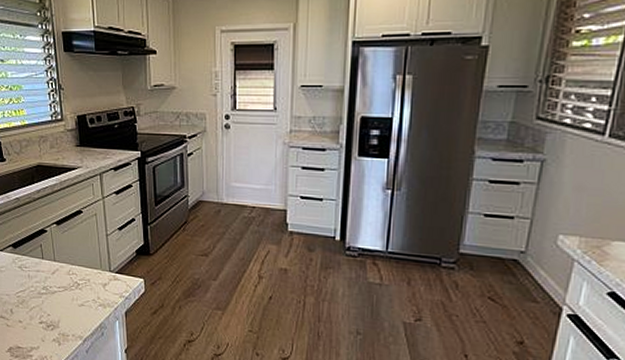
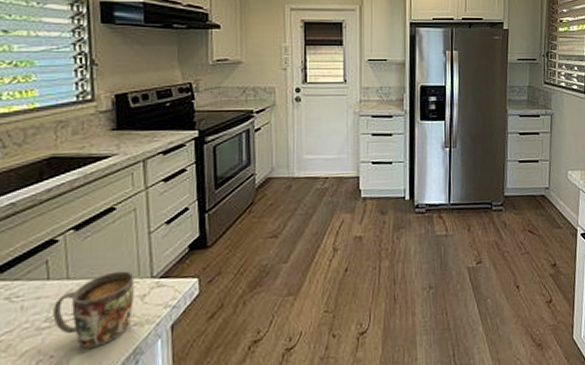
mug: none [47,261,98,316] -> present [52,270,134,350]

